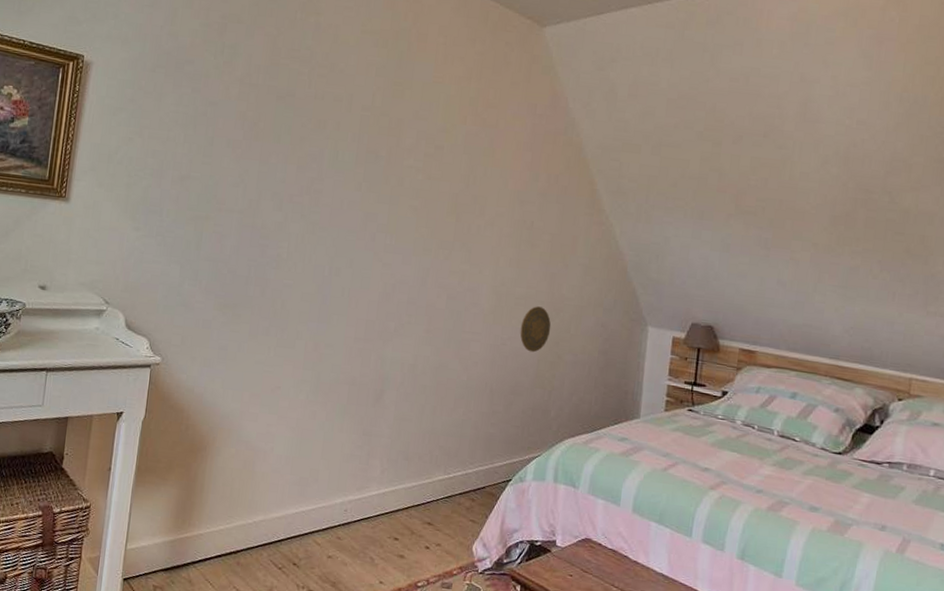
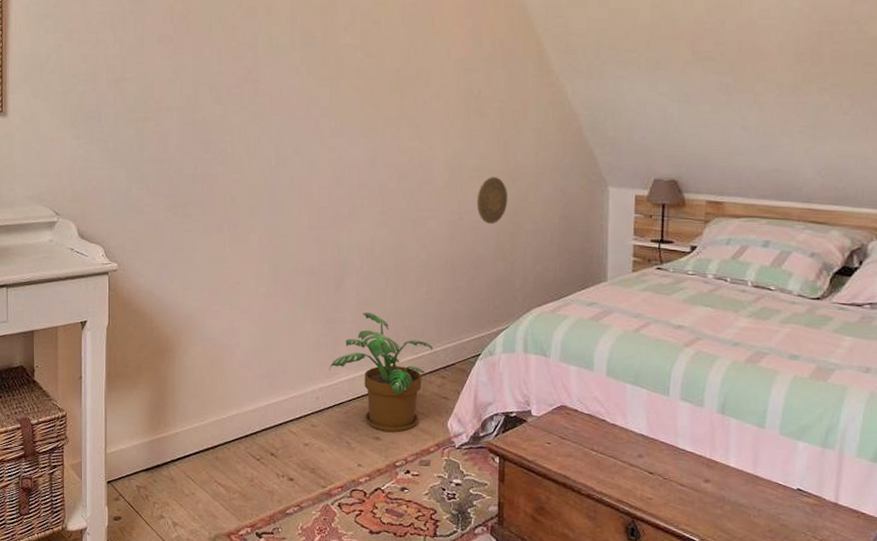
potted plant: none [360,427,465,552] -> present [329,312,432,433]

